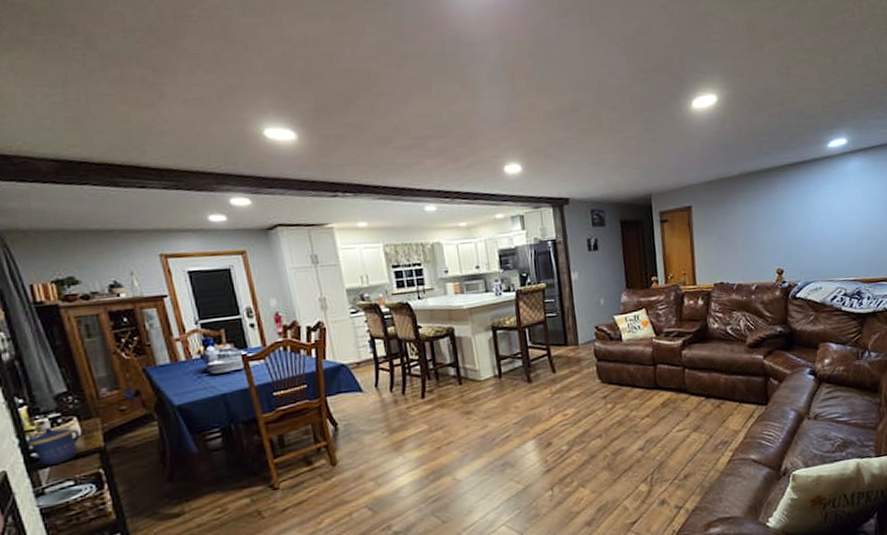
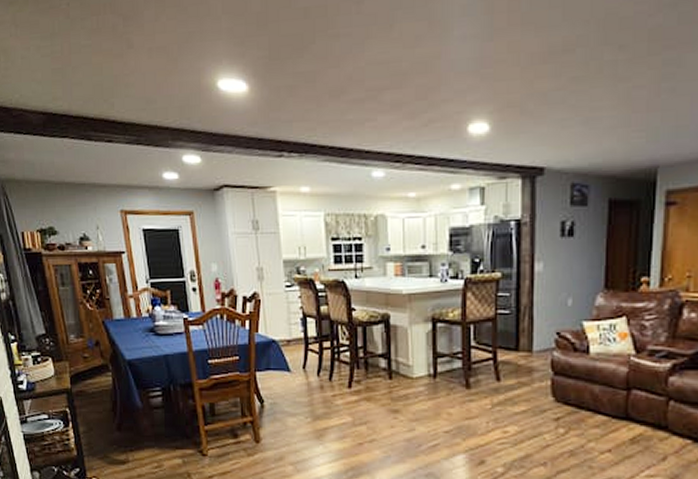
decorative jar: present [27,427,79,466] -> none [16,364,53,399]

